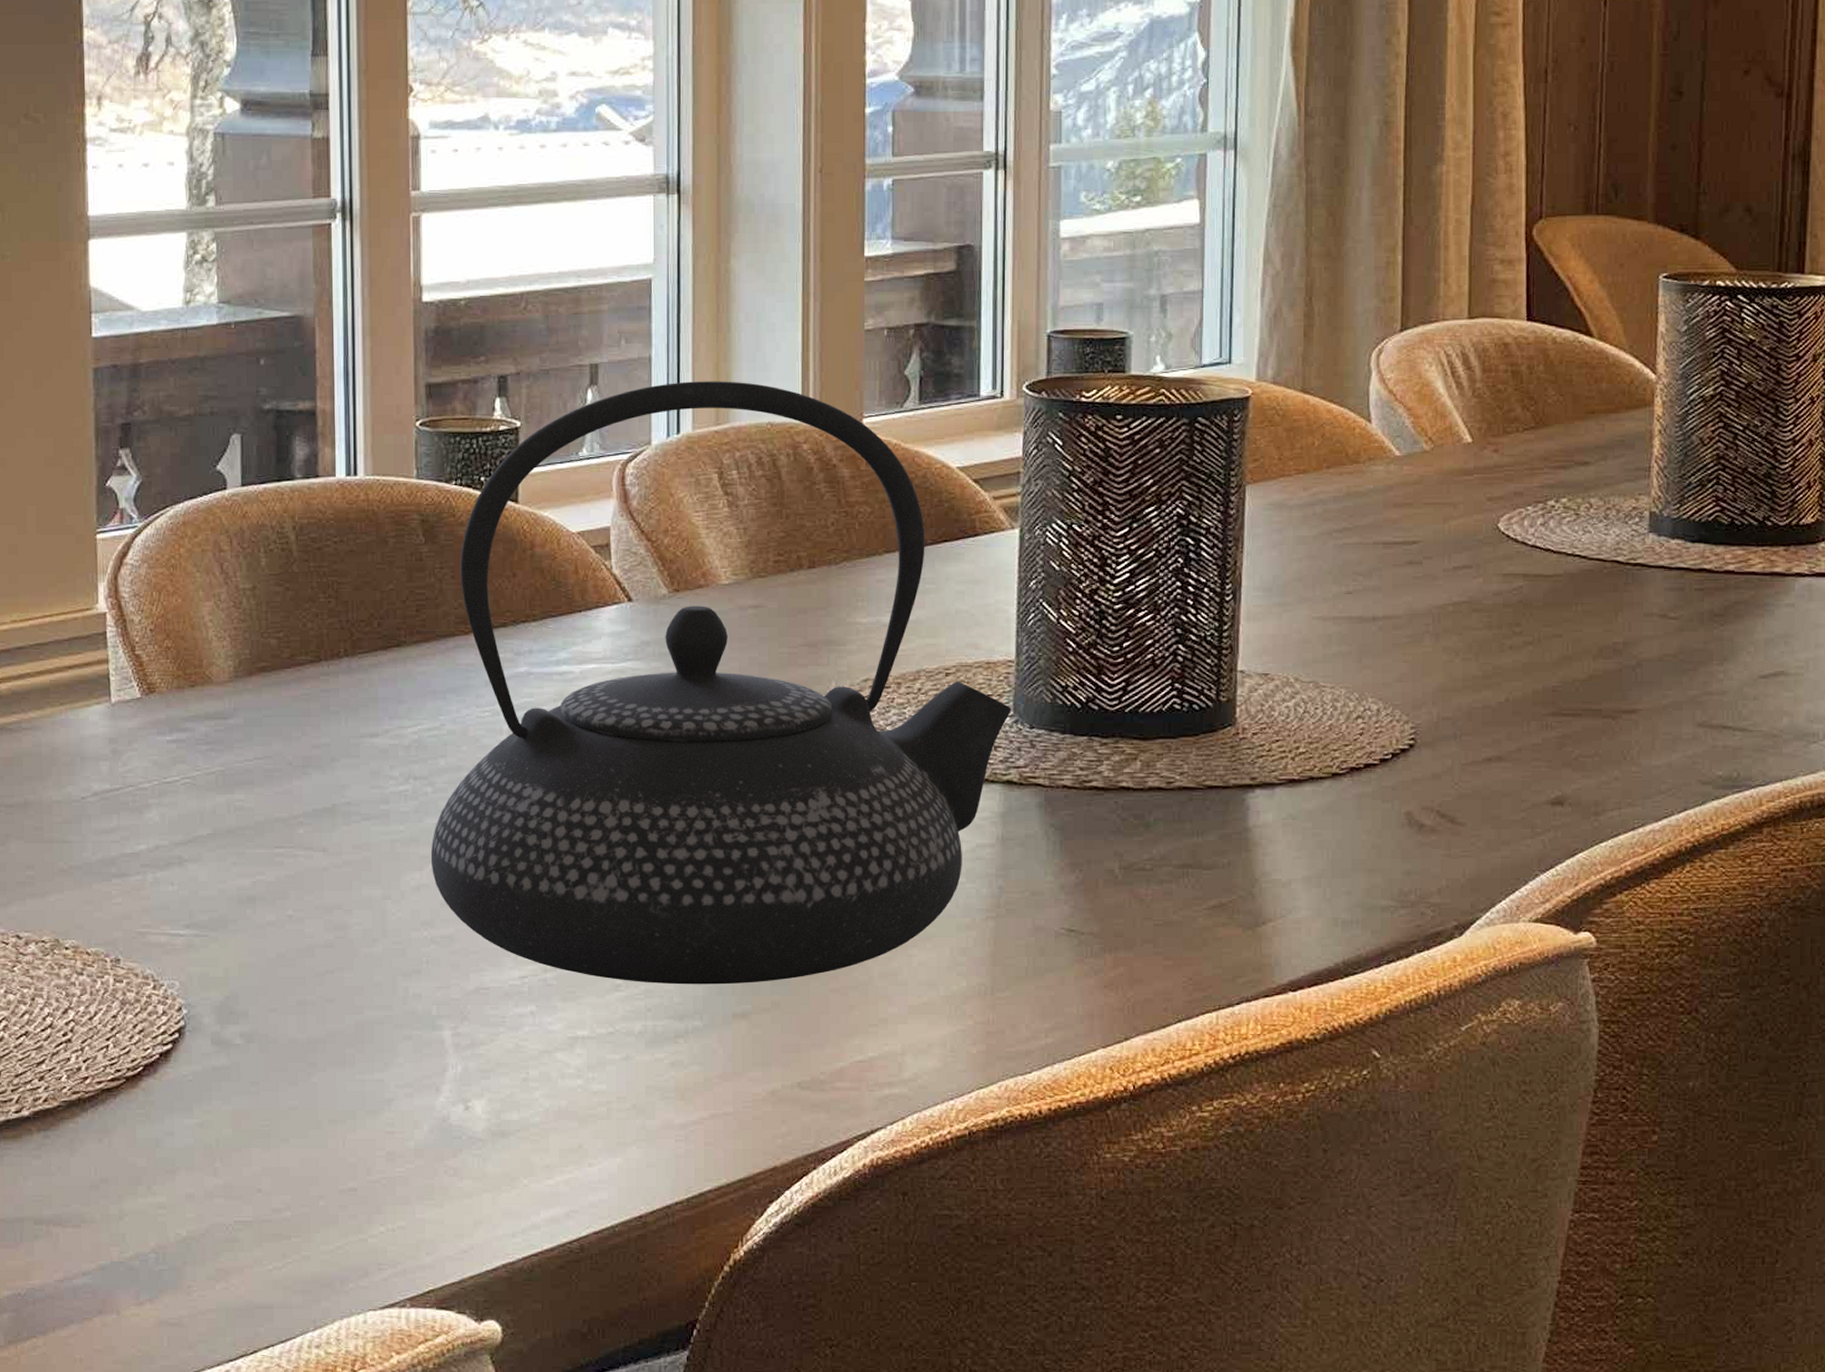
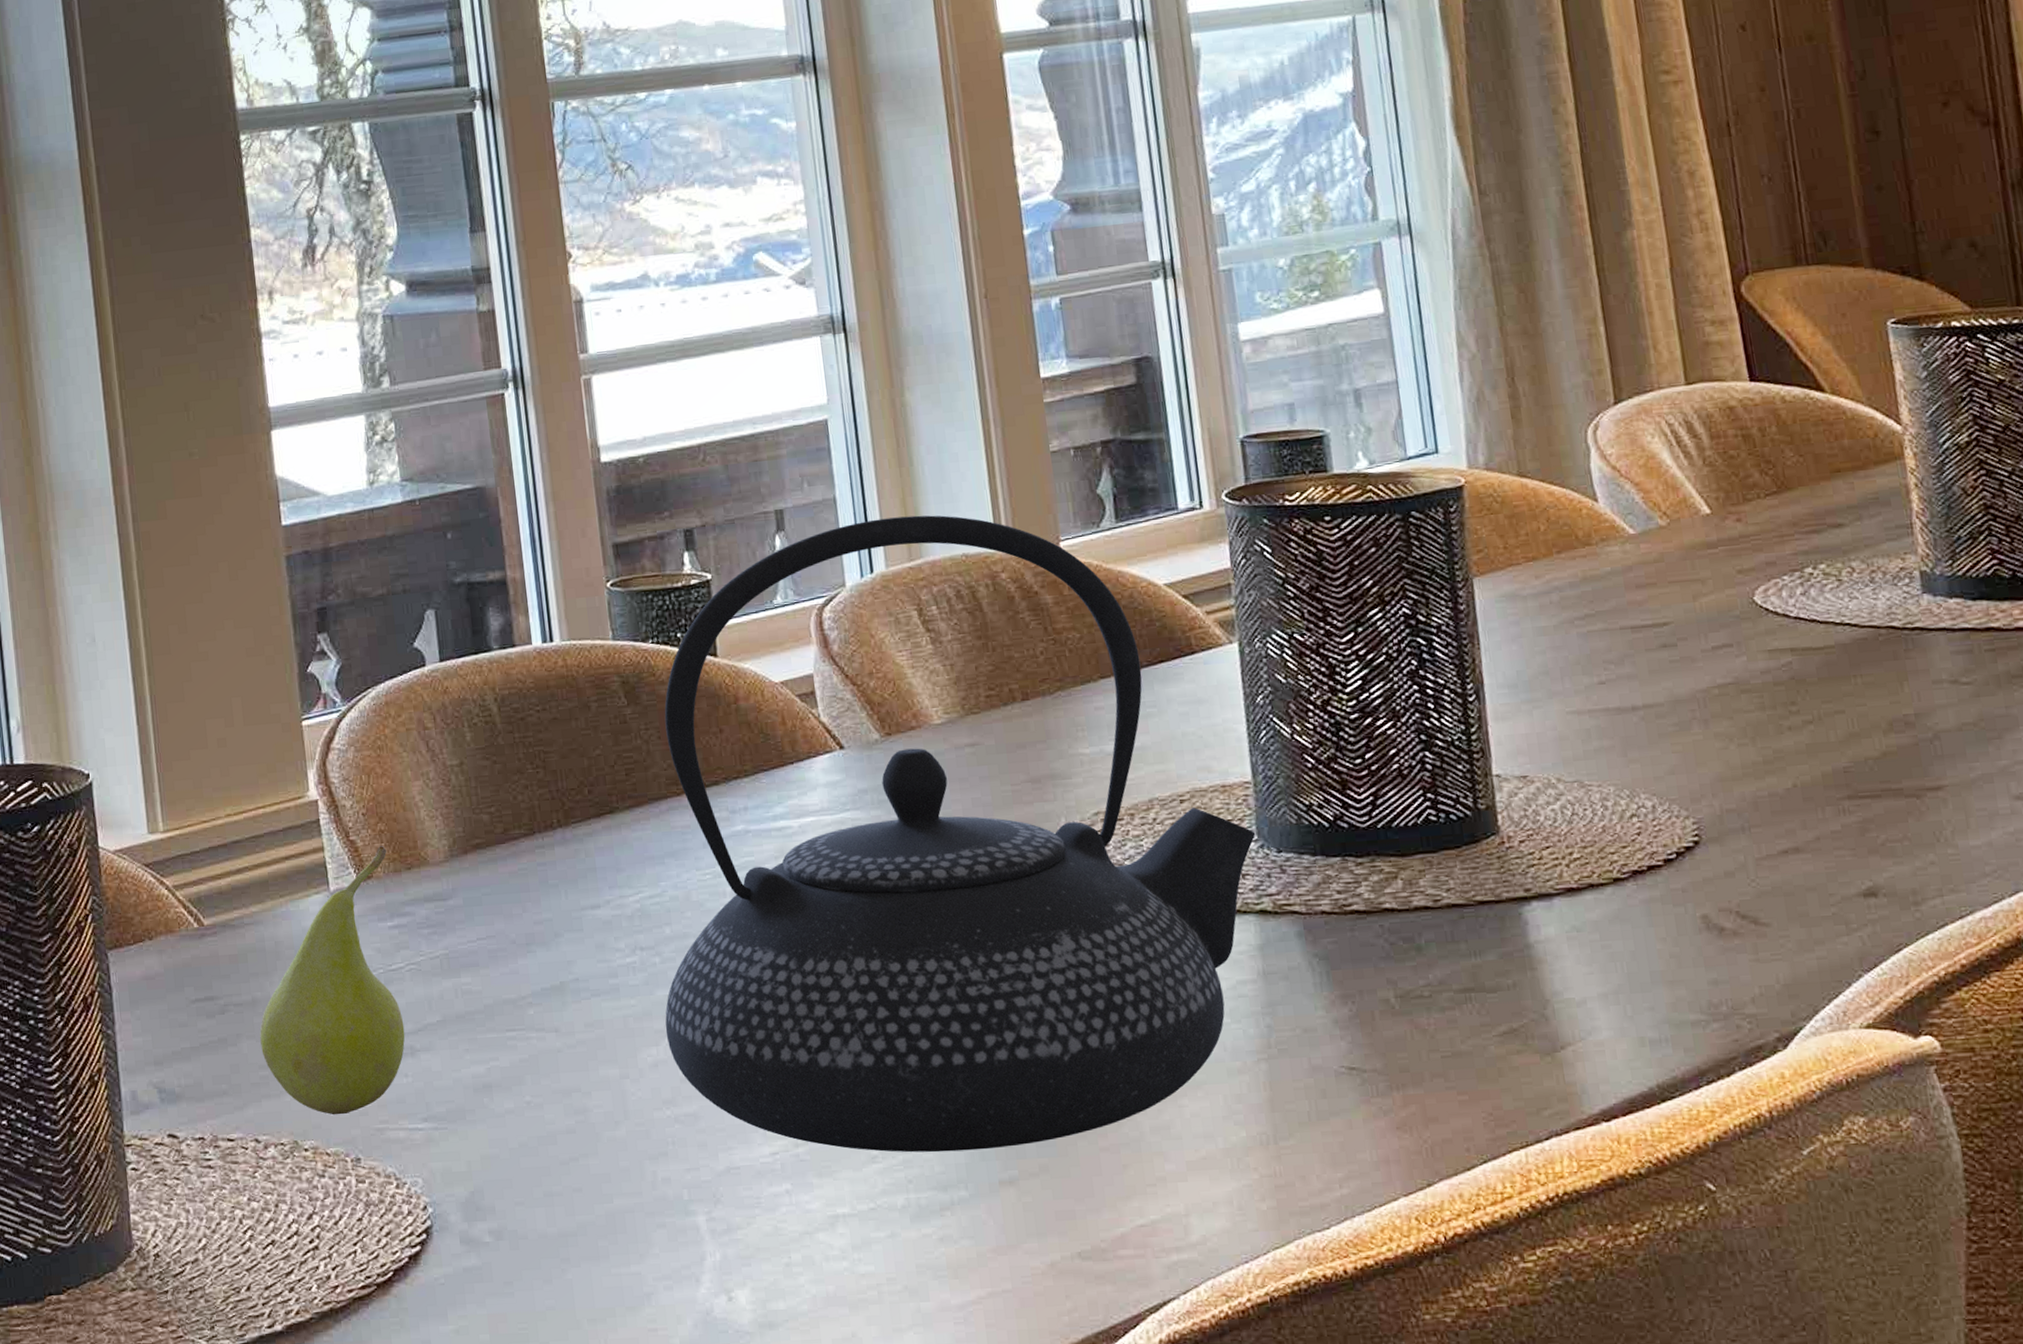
fruit: none [29,662,175,917] -> present [259,846,405,1115]

